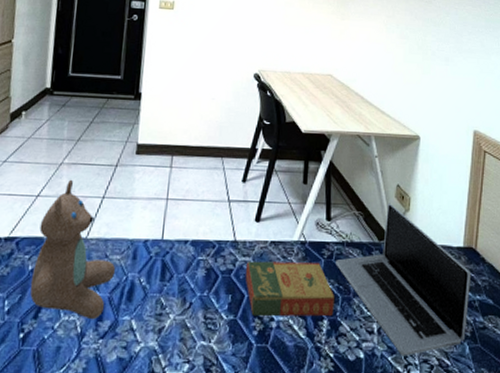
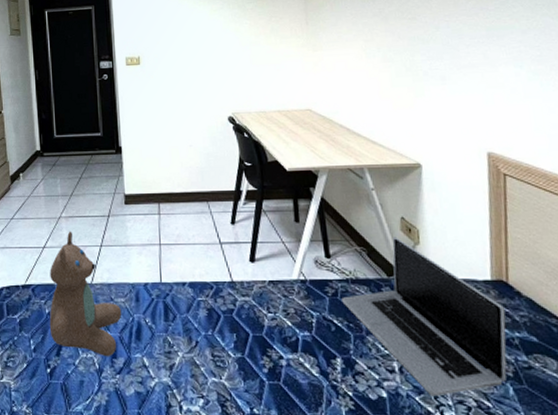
book: present [245,261,334,317] -> none [246,300,347,355]

